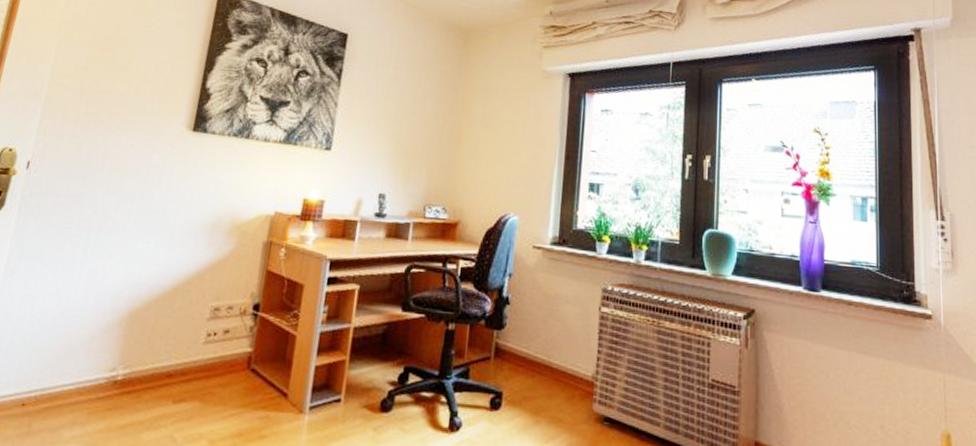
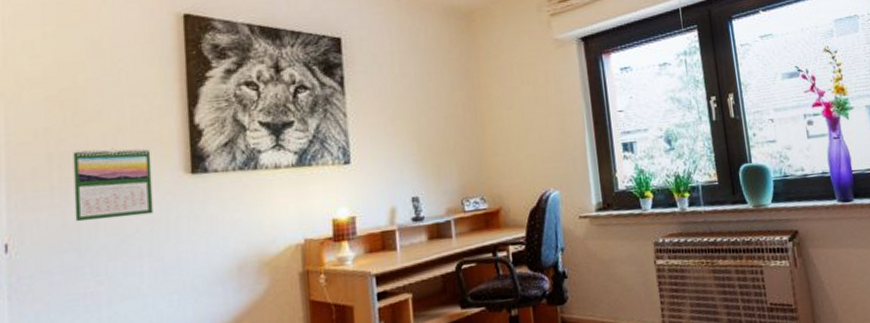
calendar: none [88,91,164,160] -> present [73,148,154,222]

